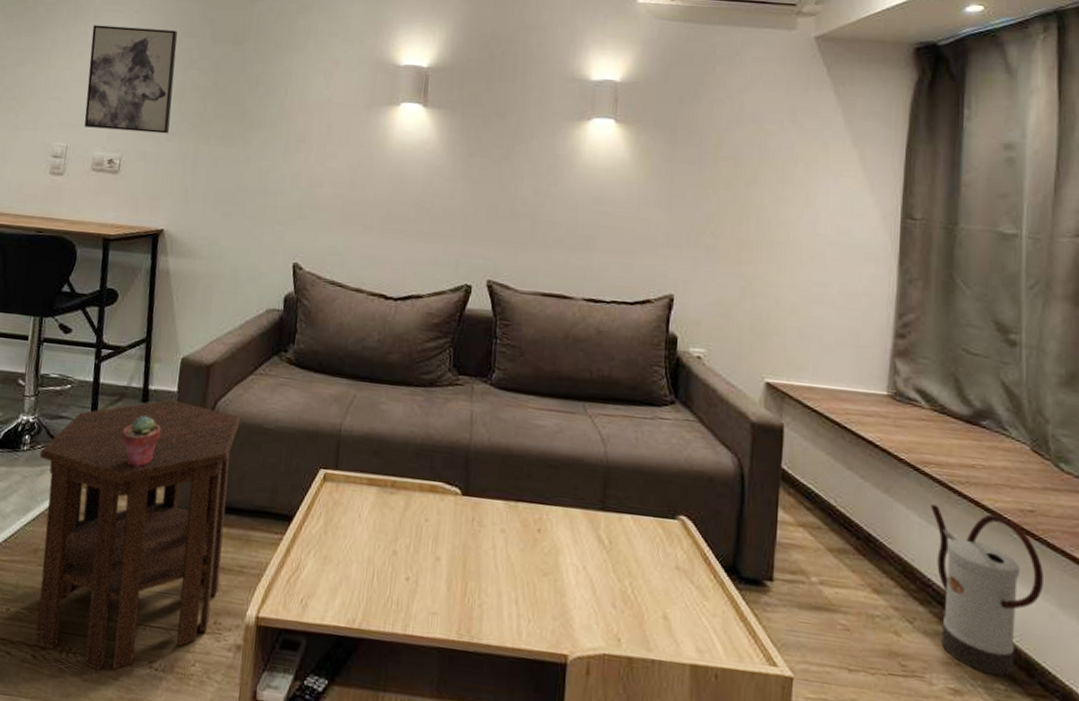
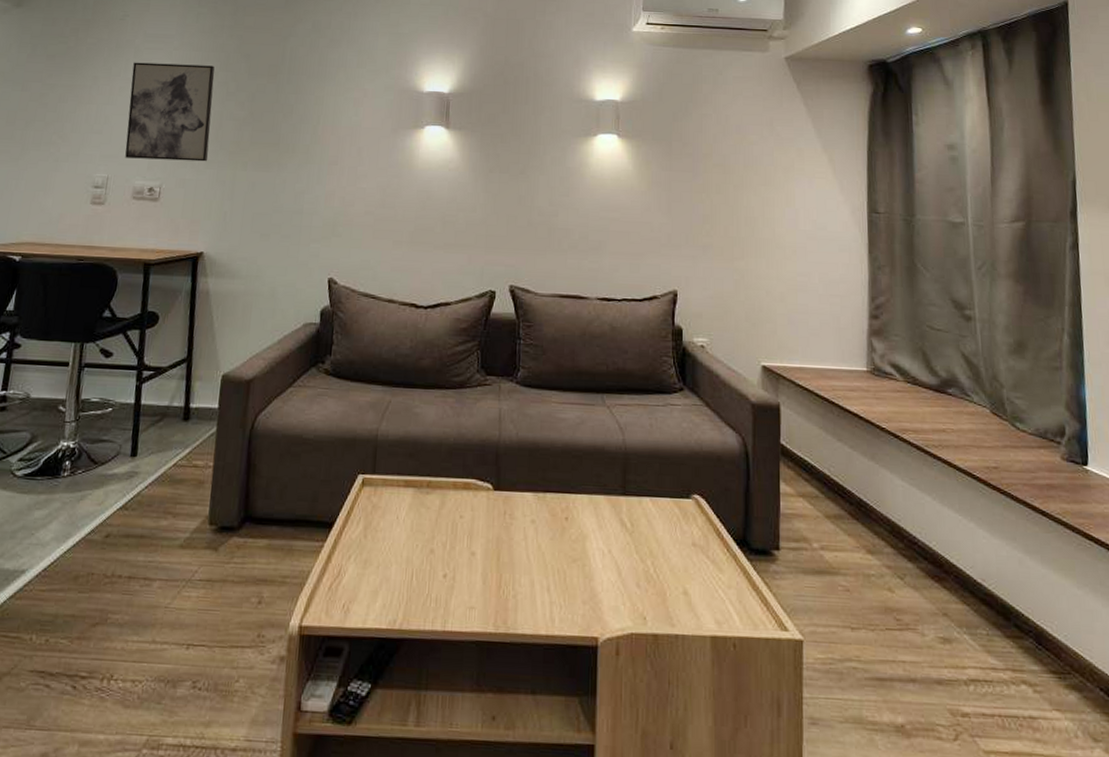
side table: present [36,399,241,670] -> none [76,417,281,695]
potted succulent: present [121,416,161,468] -> none [163,434,203,486]
watering can: present [930,504,1043,677] -> none [910,468,1011,622]

